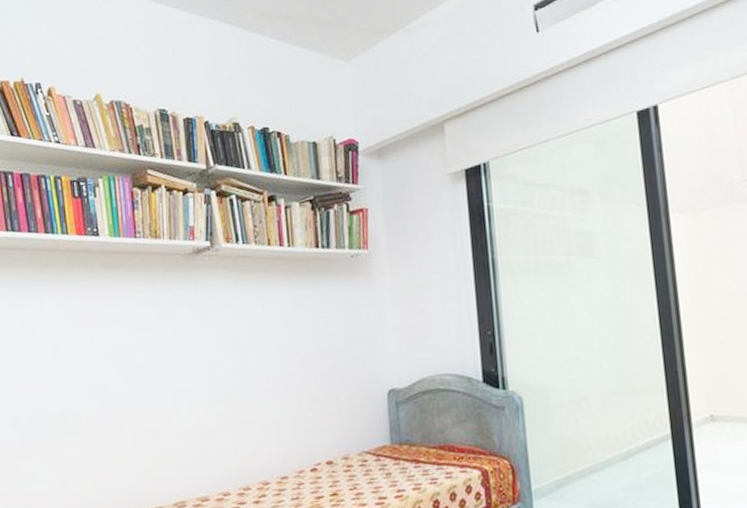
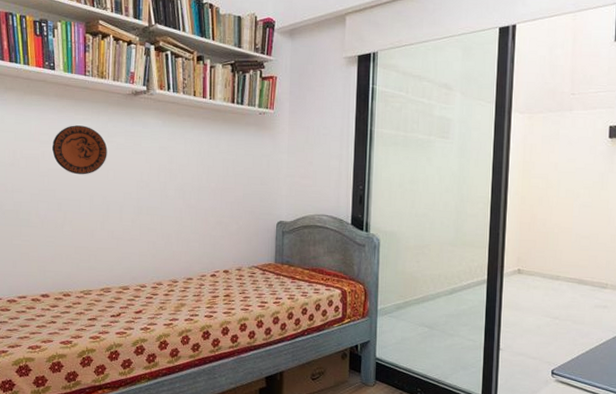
decorative plate: none [102,298,169,361] -> present [52,125,107,175]

